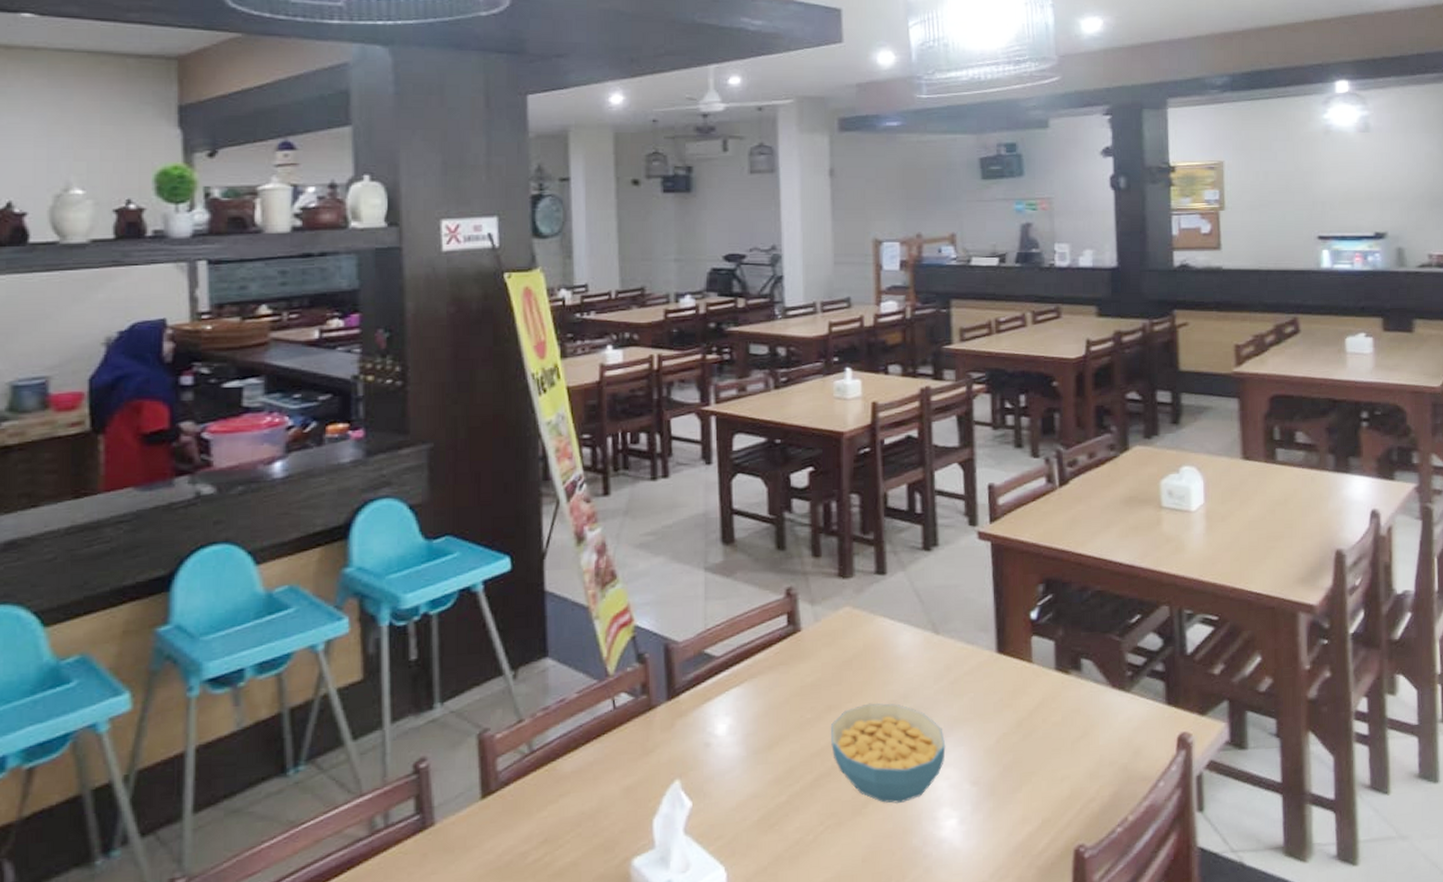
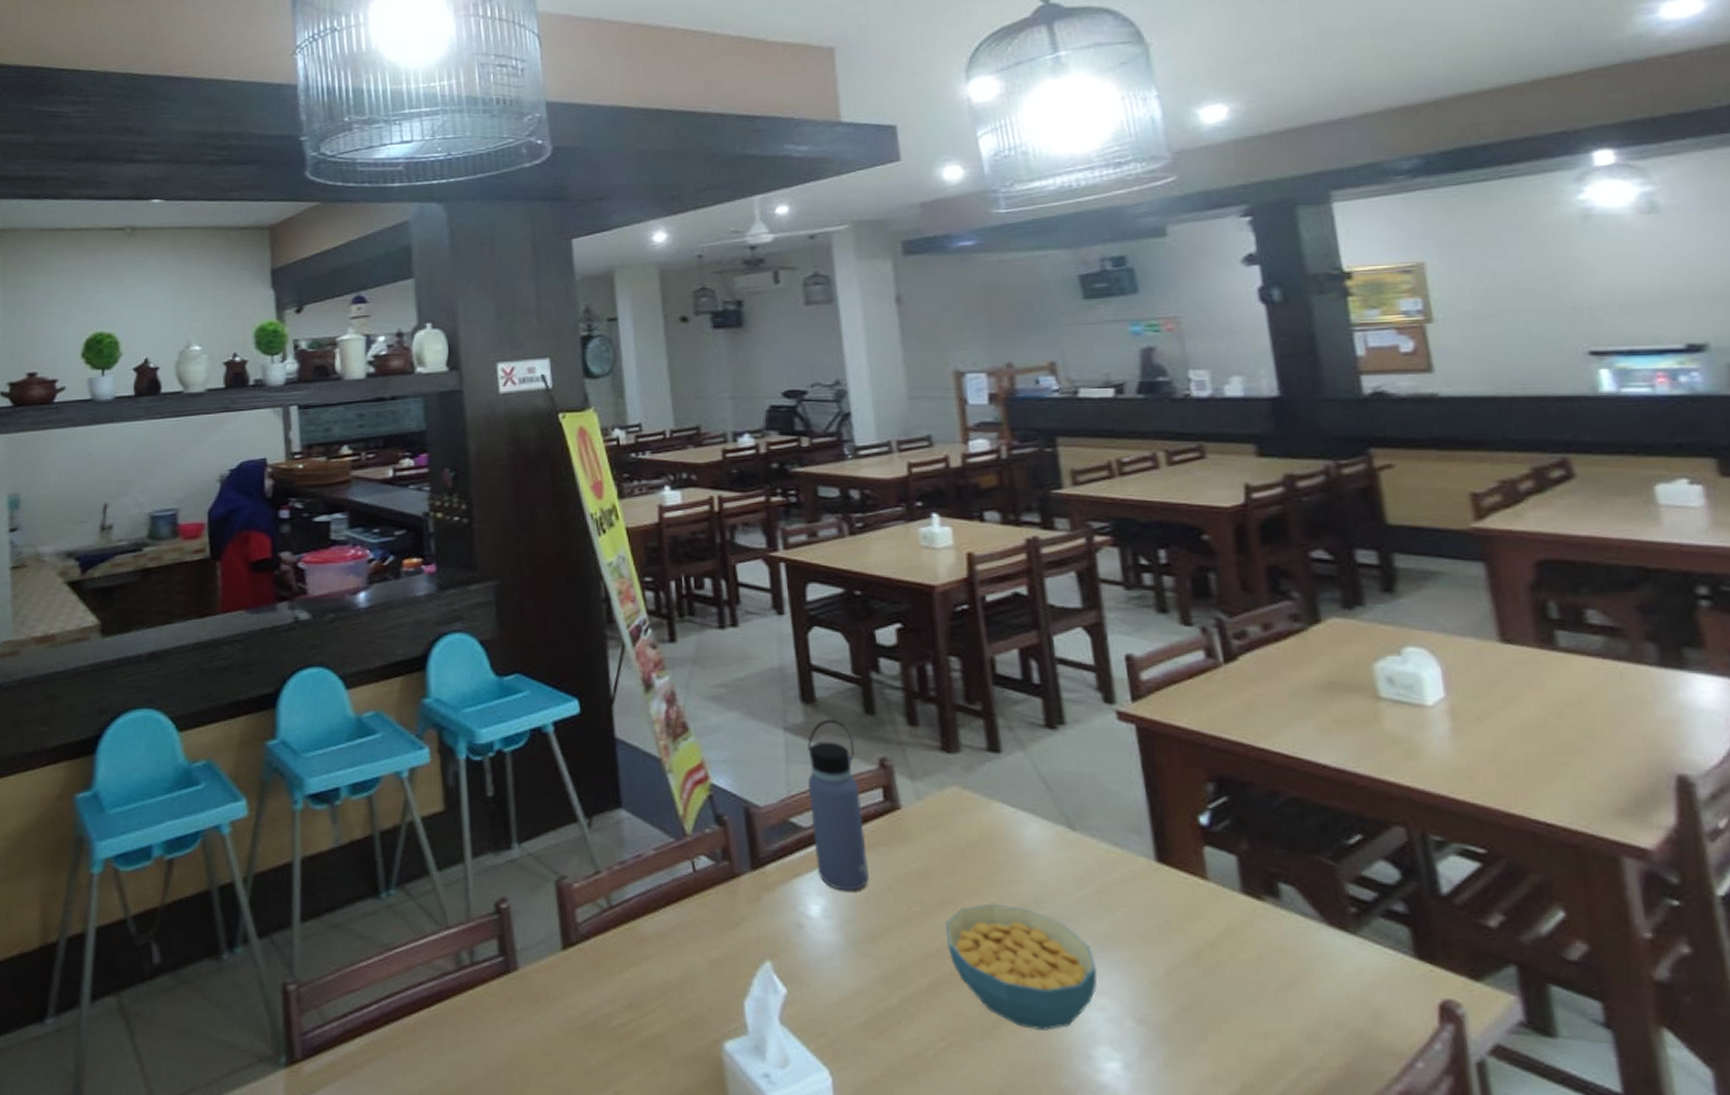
water bottle: none [723,556,770,709] -> present [807,719,869,892]

